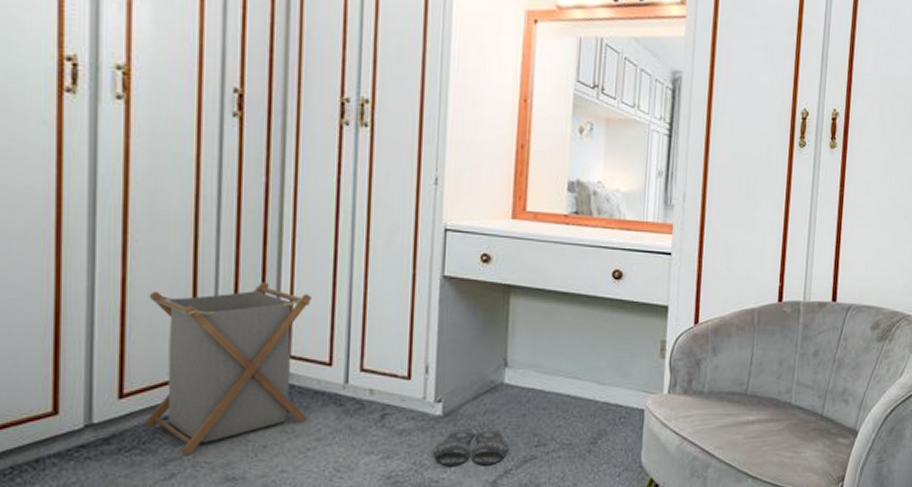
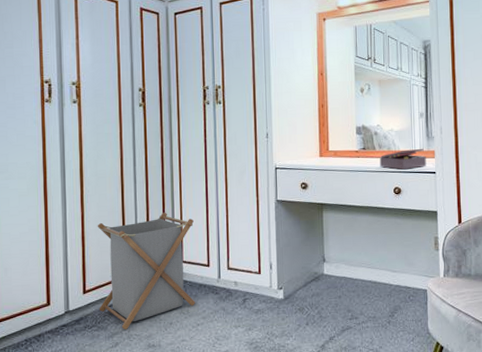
slippers: present [434,429,508,467] -> none [280,308,331,336]
jewelry box: none [596,219,661,246] -> present [379,148,427,169]

